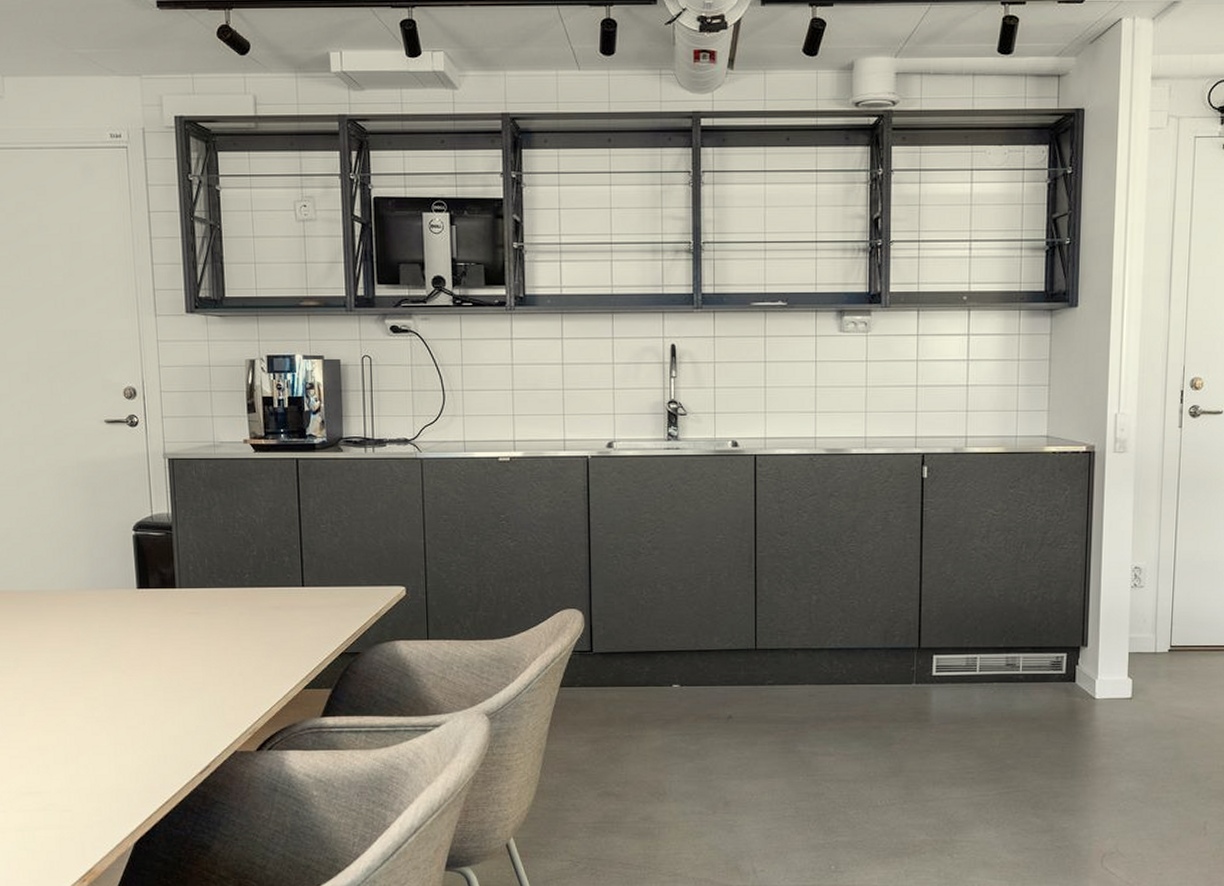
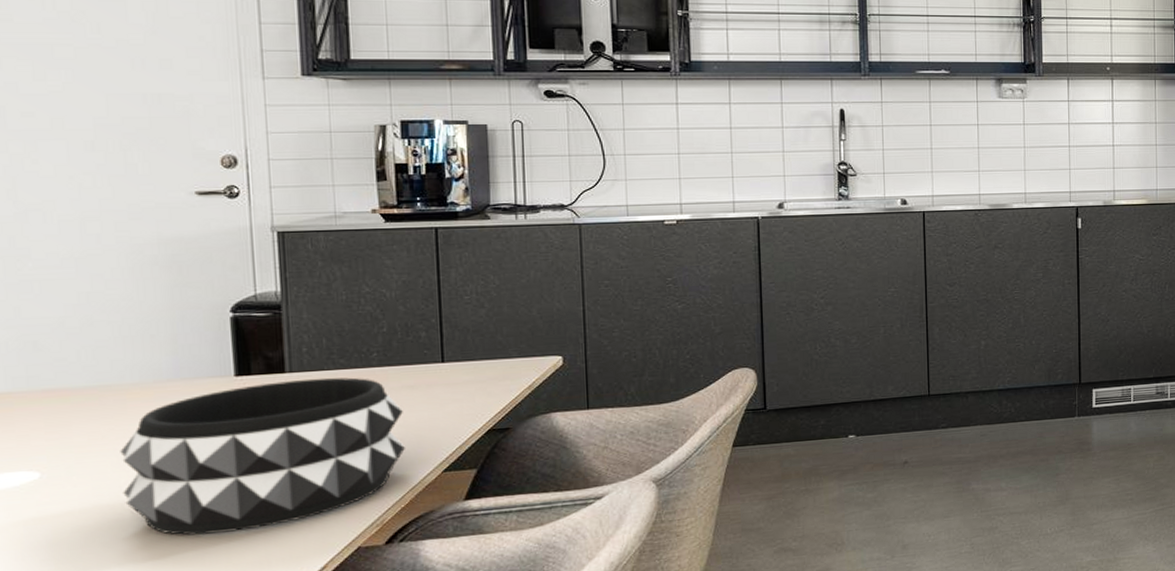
decorative bowl: none [52,594,272,727] -> present [120,377,405,536]

